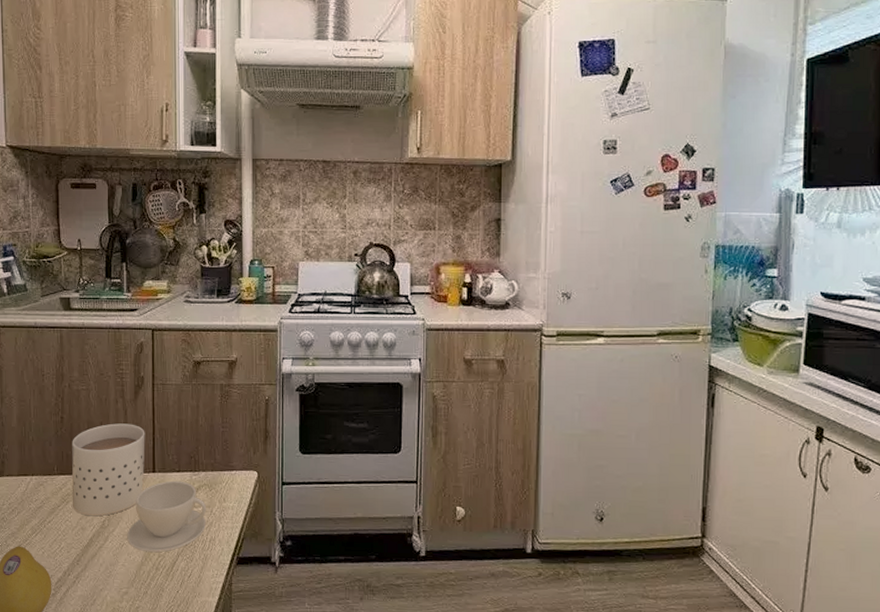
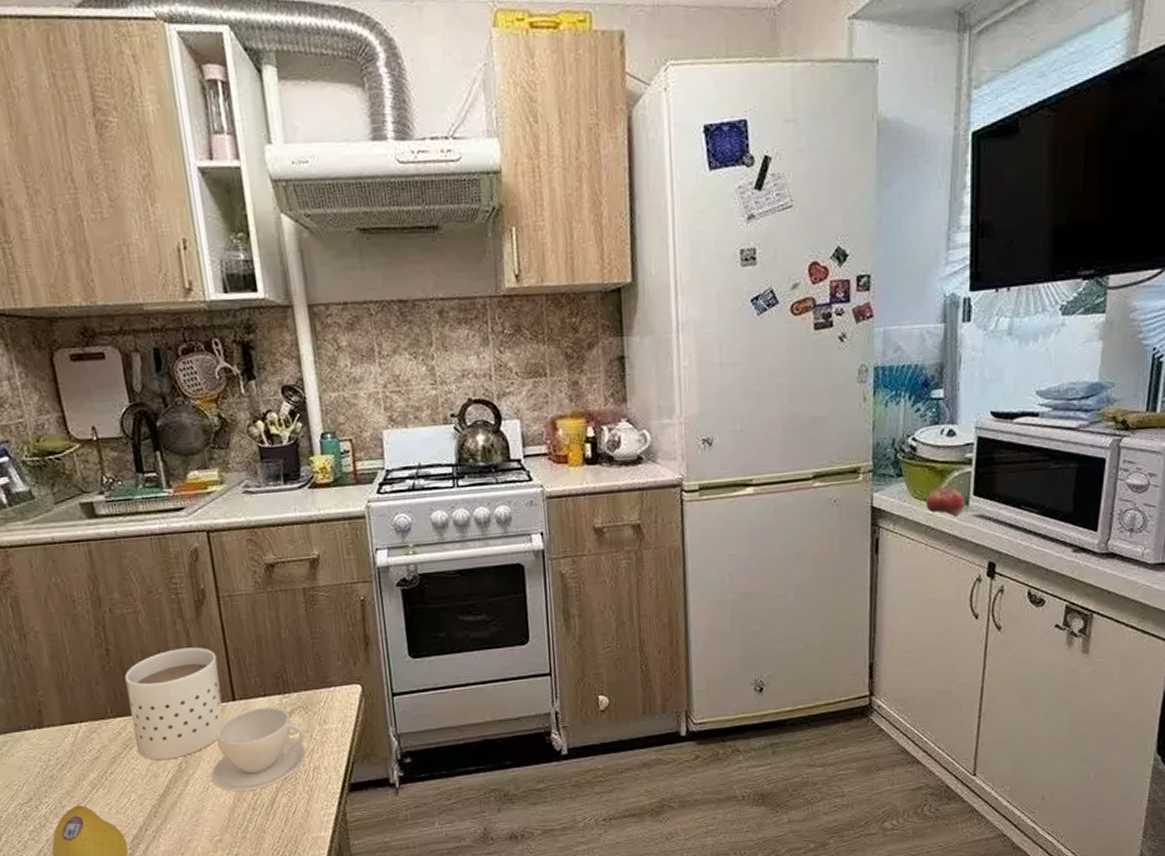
fruit: none [759,355,796,381] -> present [926,487,966,516]

